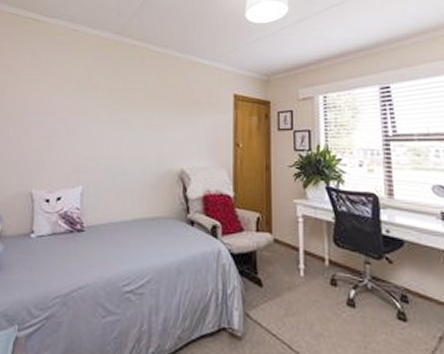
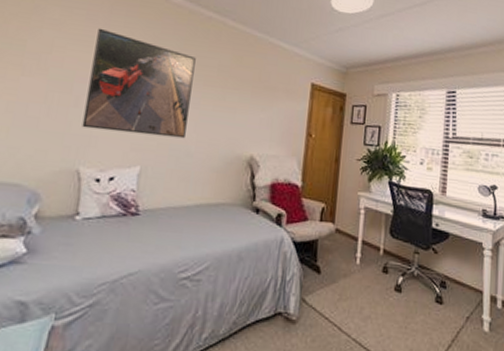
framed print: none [32,67,124,158] -> present [82,28,196,139]

